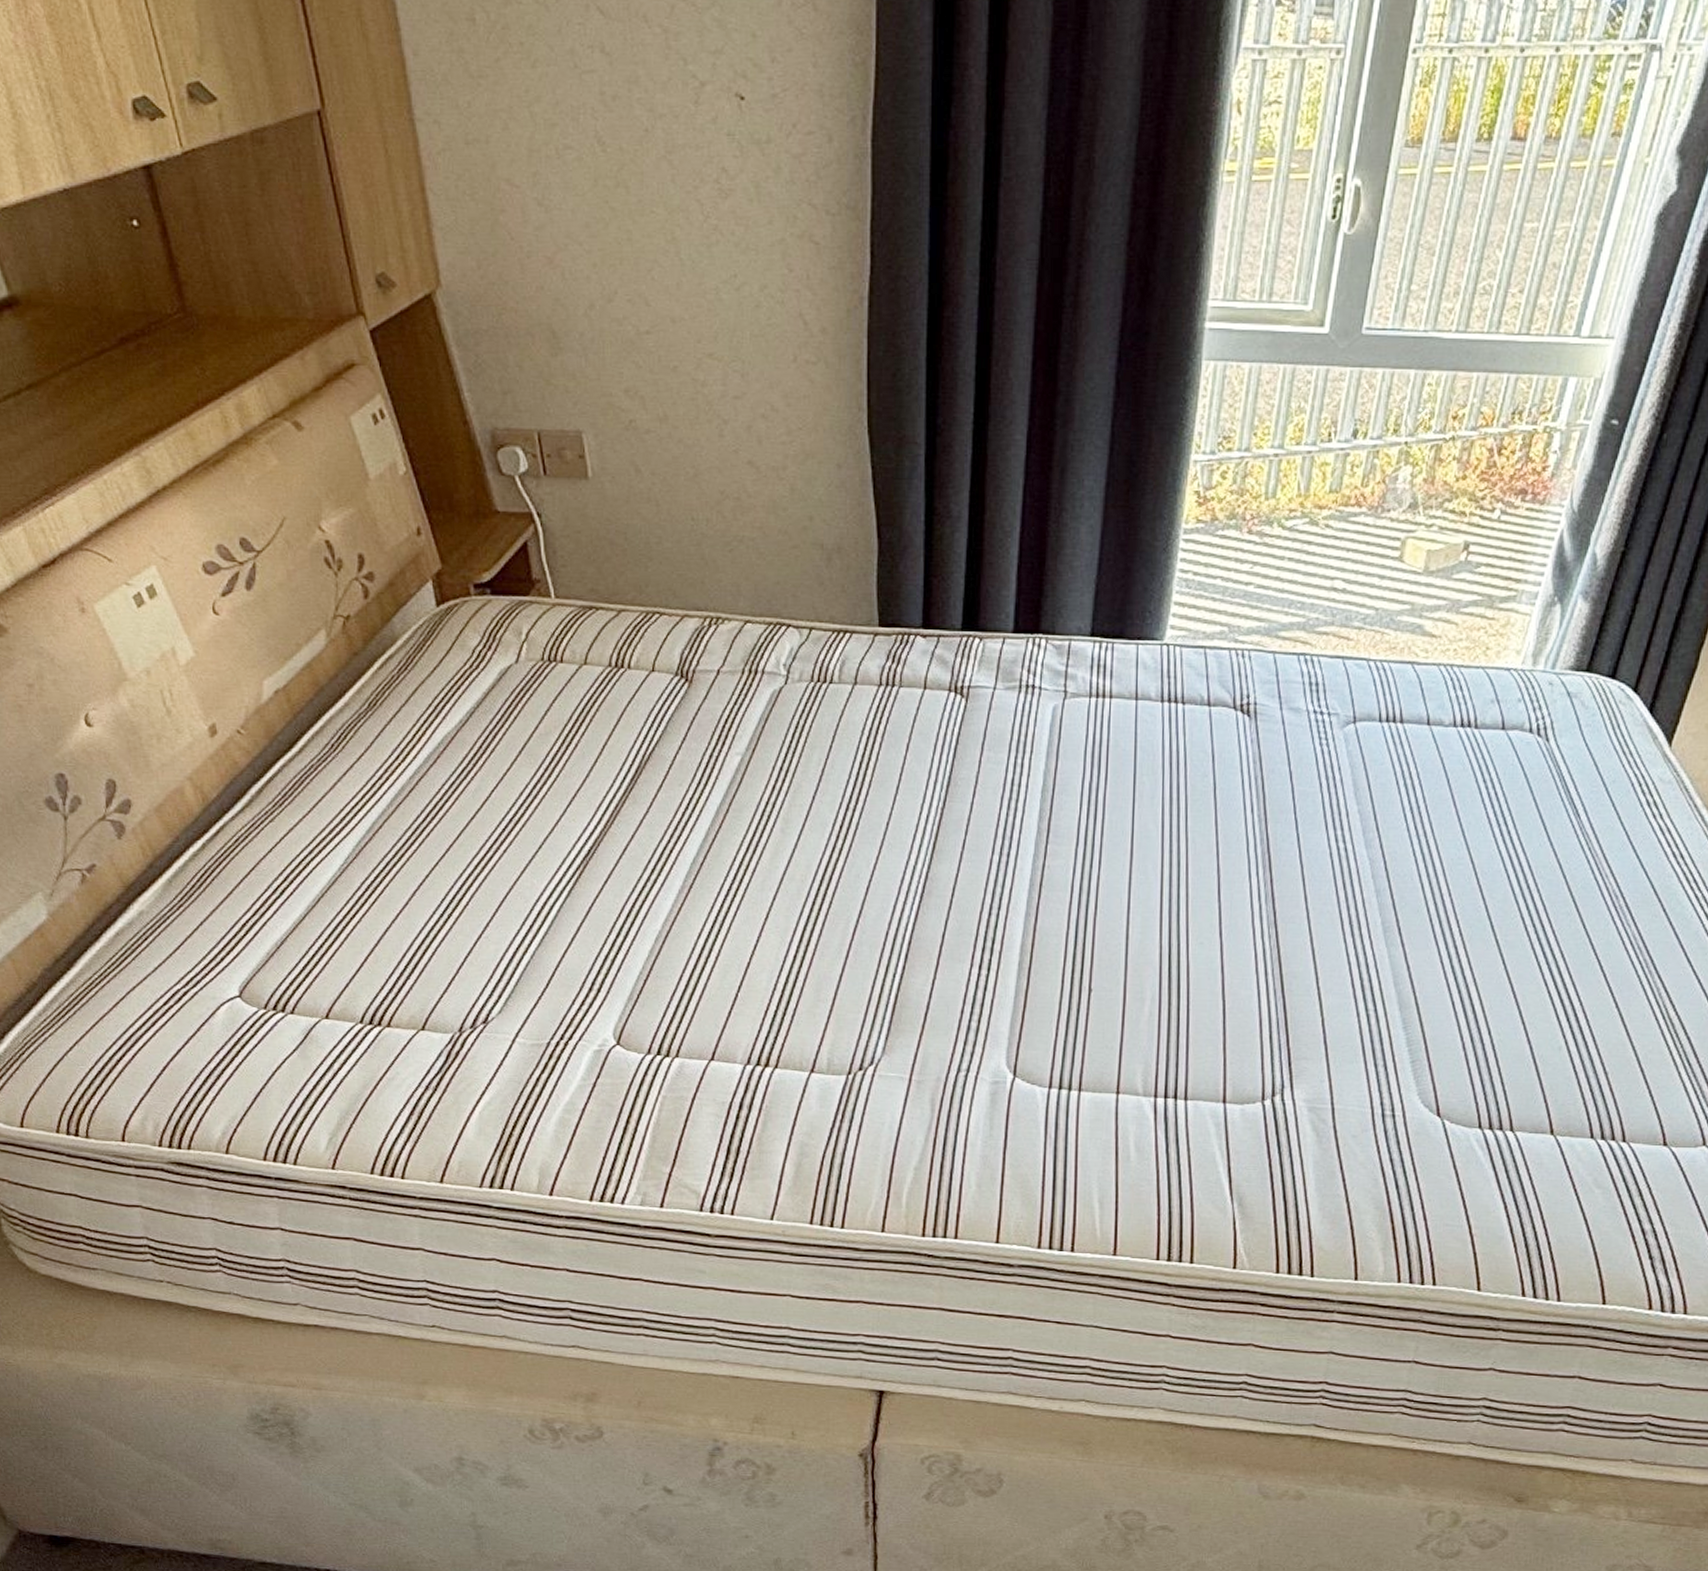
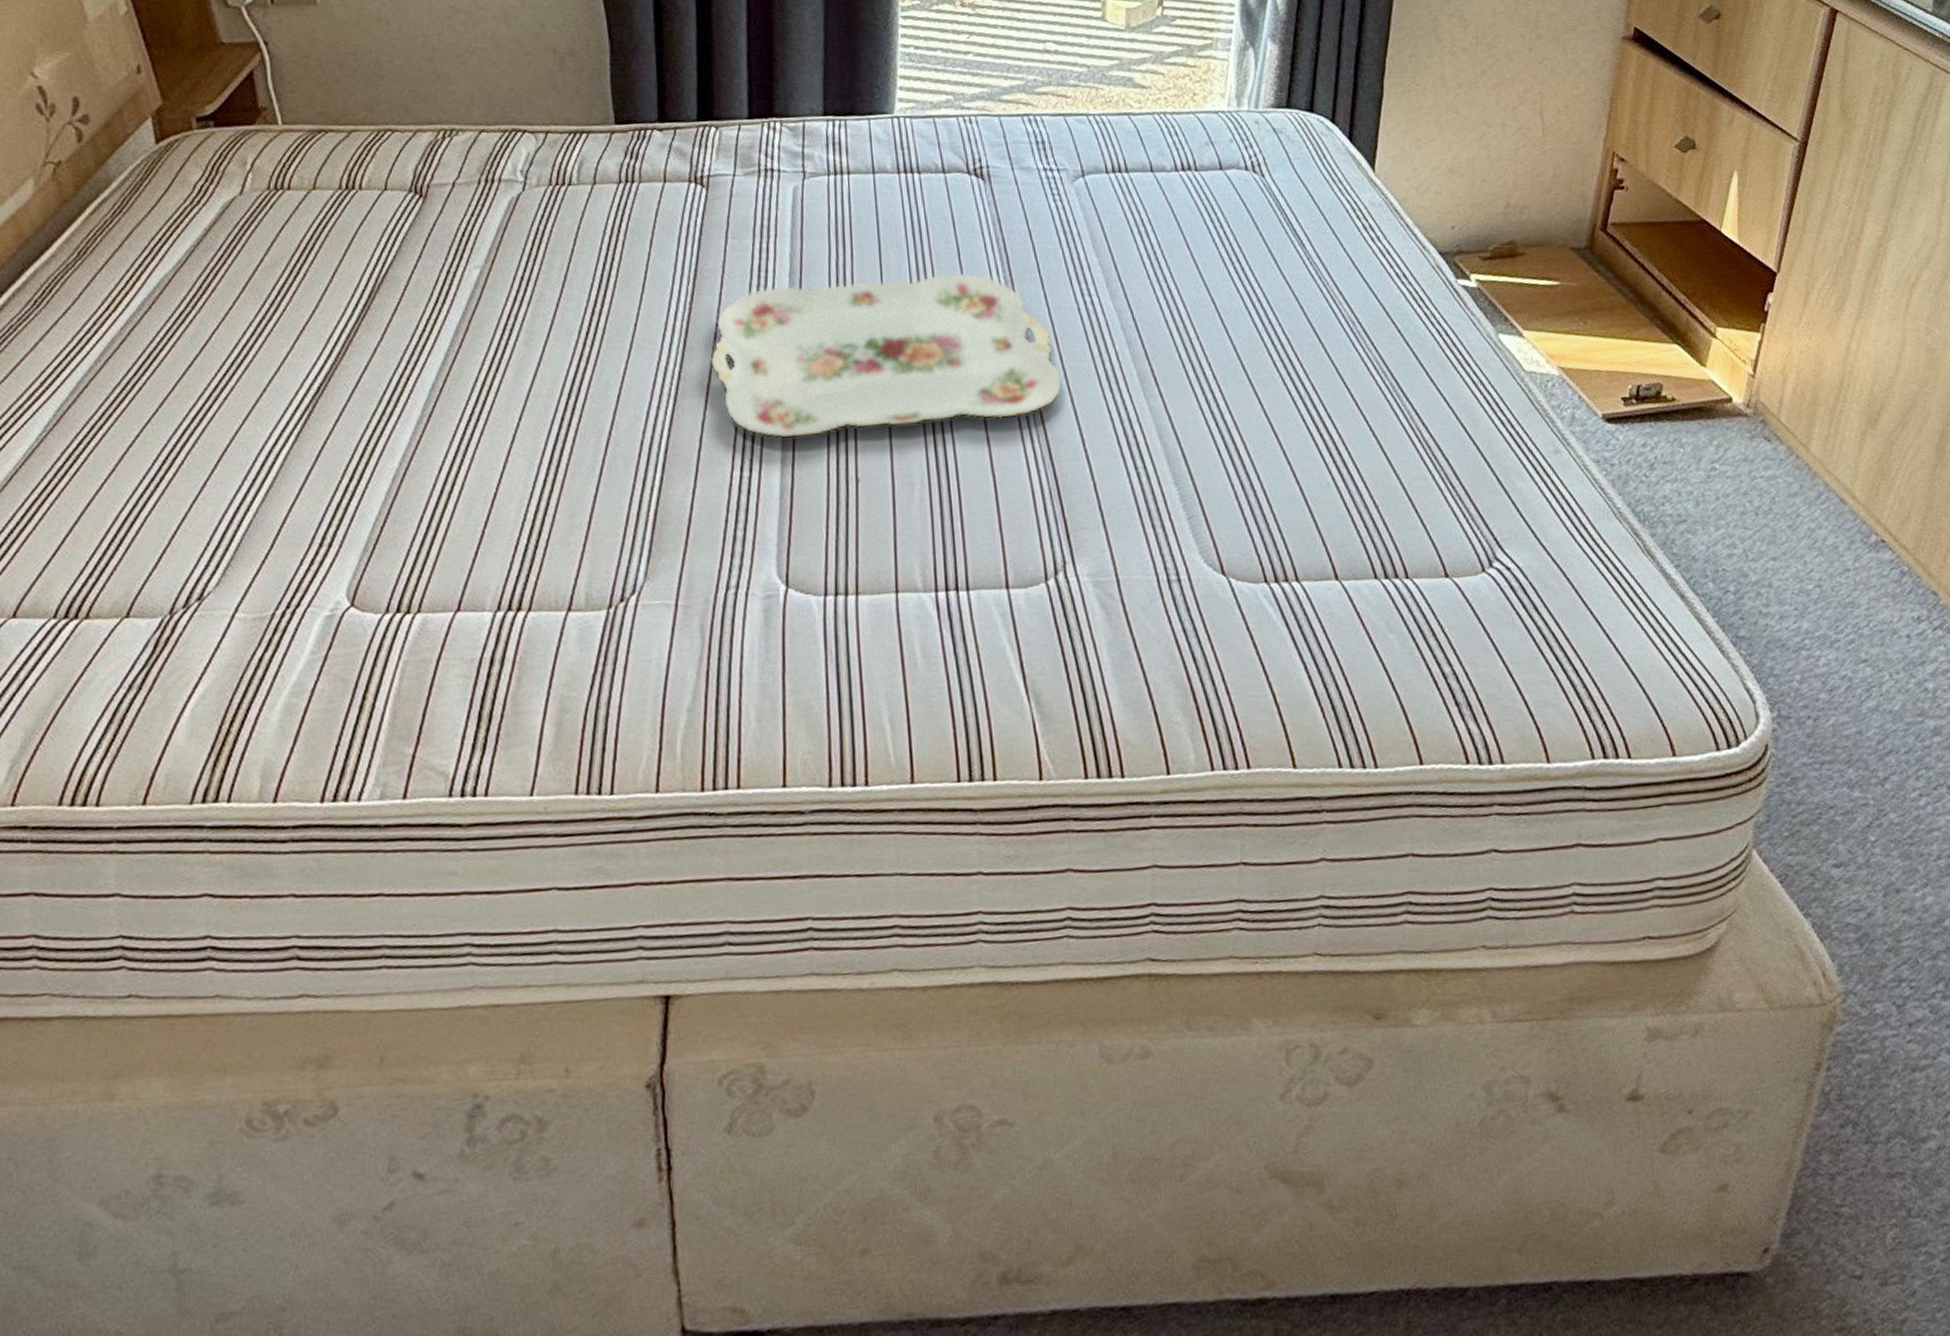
serving tray: none [959,802,1303,949] -> present [711,273,1062,438]

